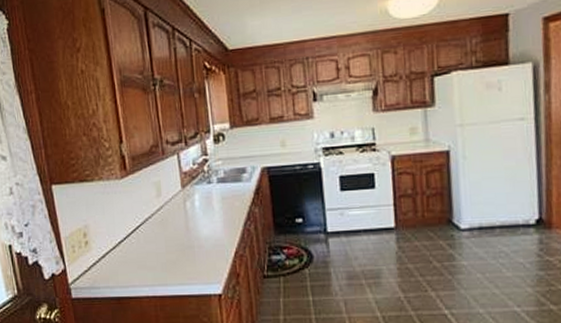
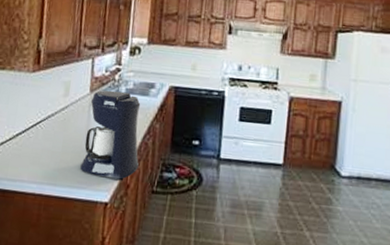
coffee maker: none [184,181,245,270] -> present [79,90,141,180]

